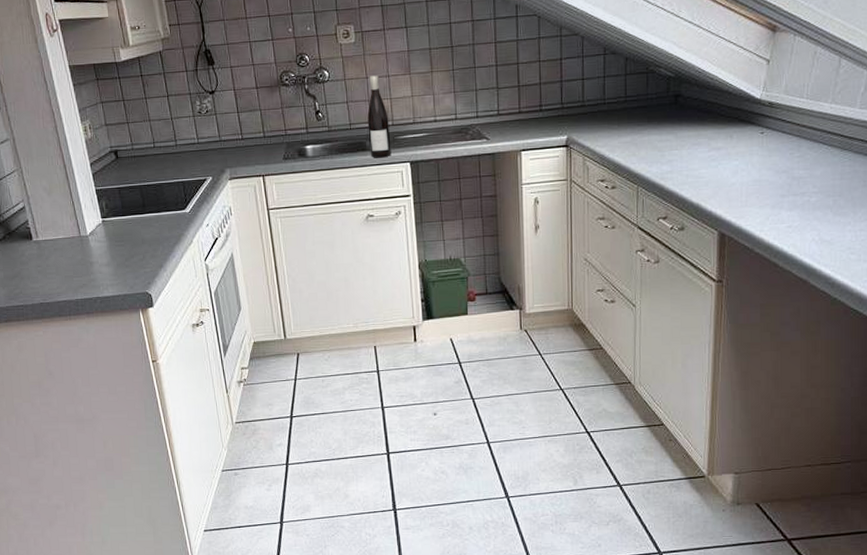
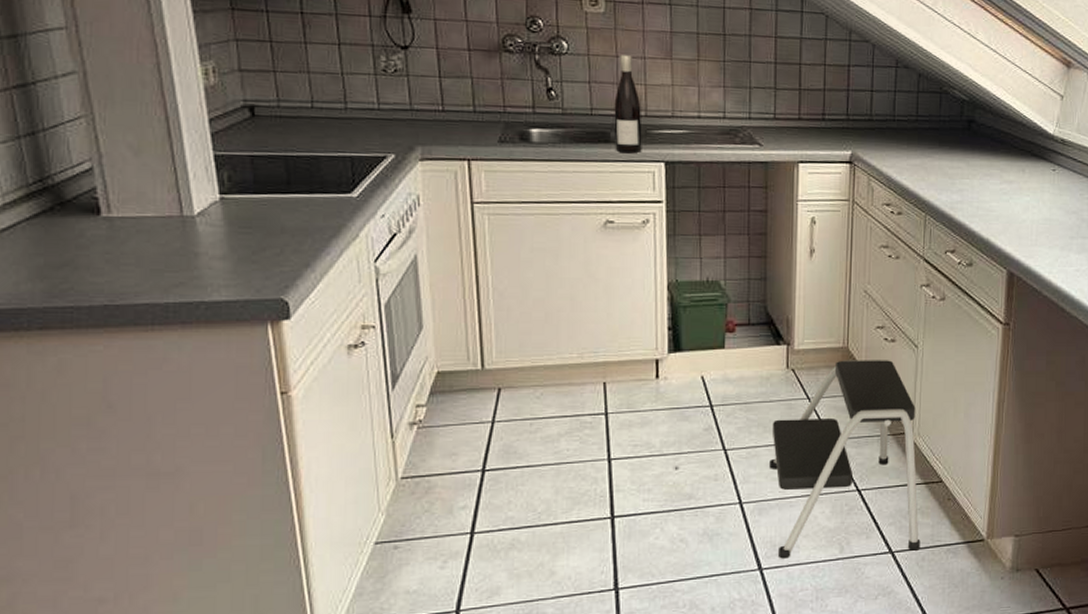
step stool: none [510,319,646,489] -> present [769,360,921,559]

